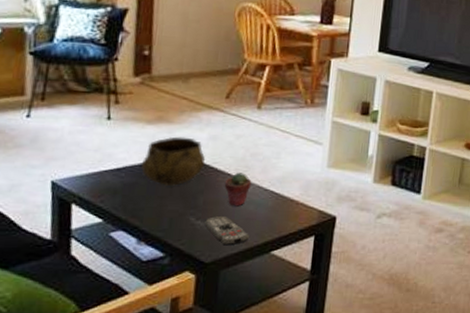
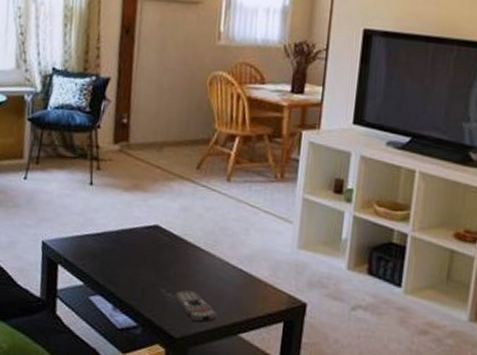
decorative bowl: present [140,136,206,186] -> none [117,205,177,255]
potted succulent: present [224,172,252,207] -> none [194,246,221,282]

